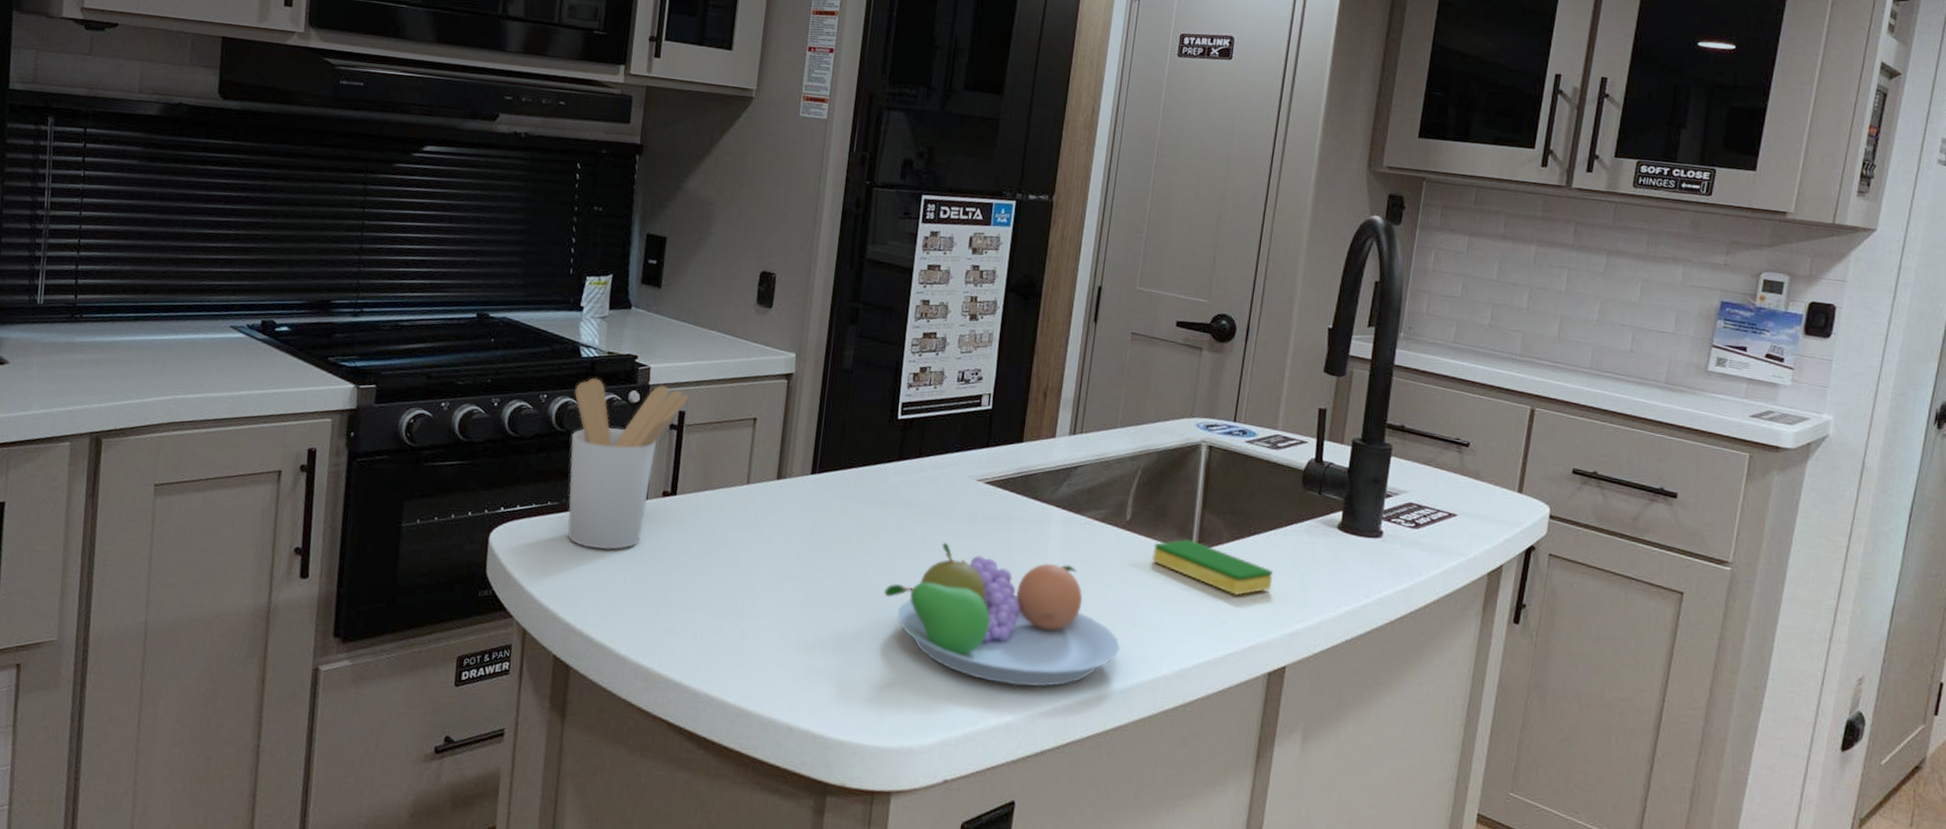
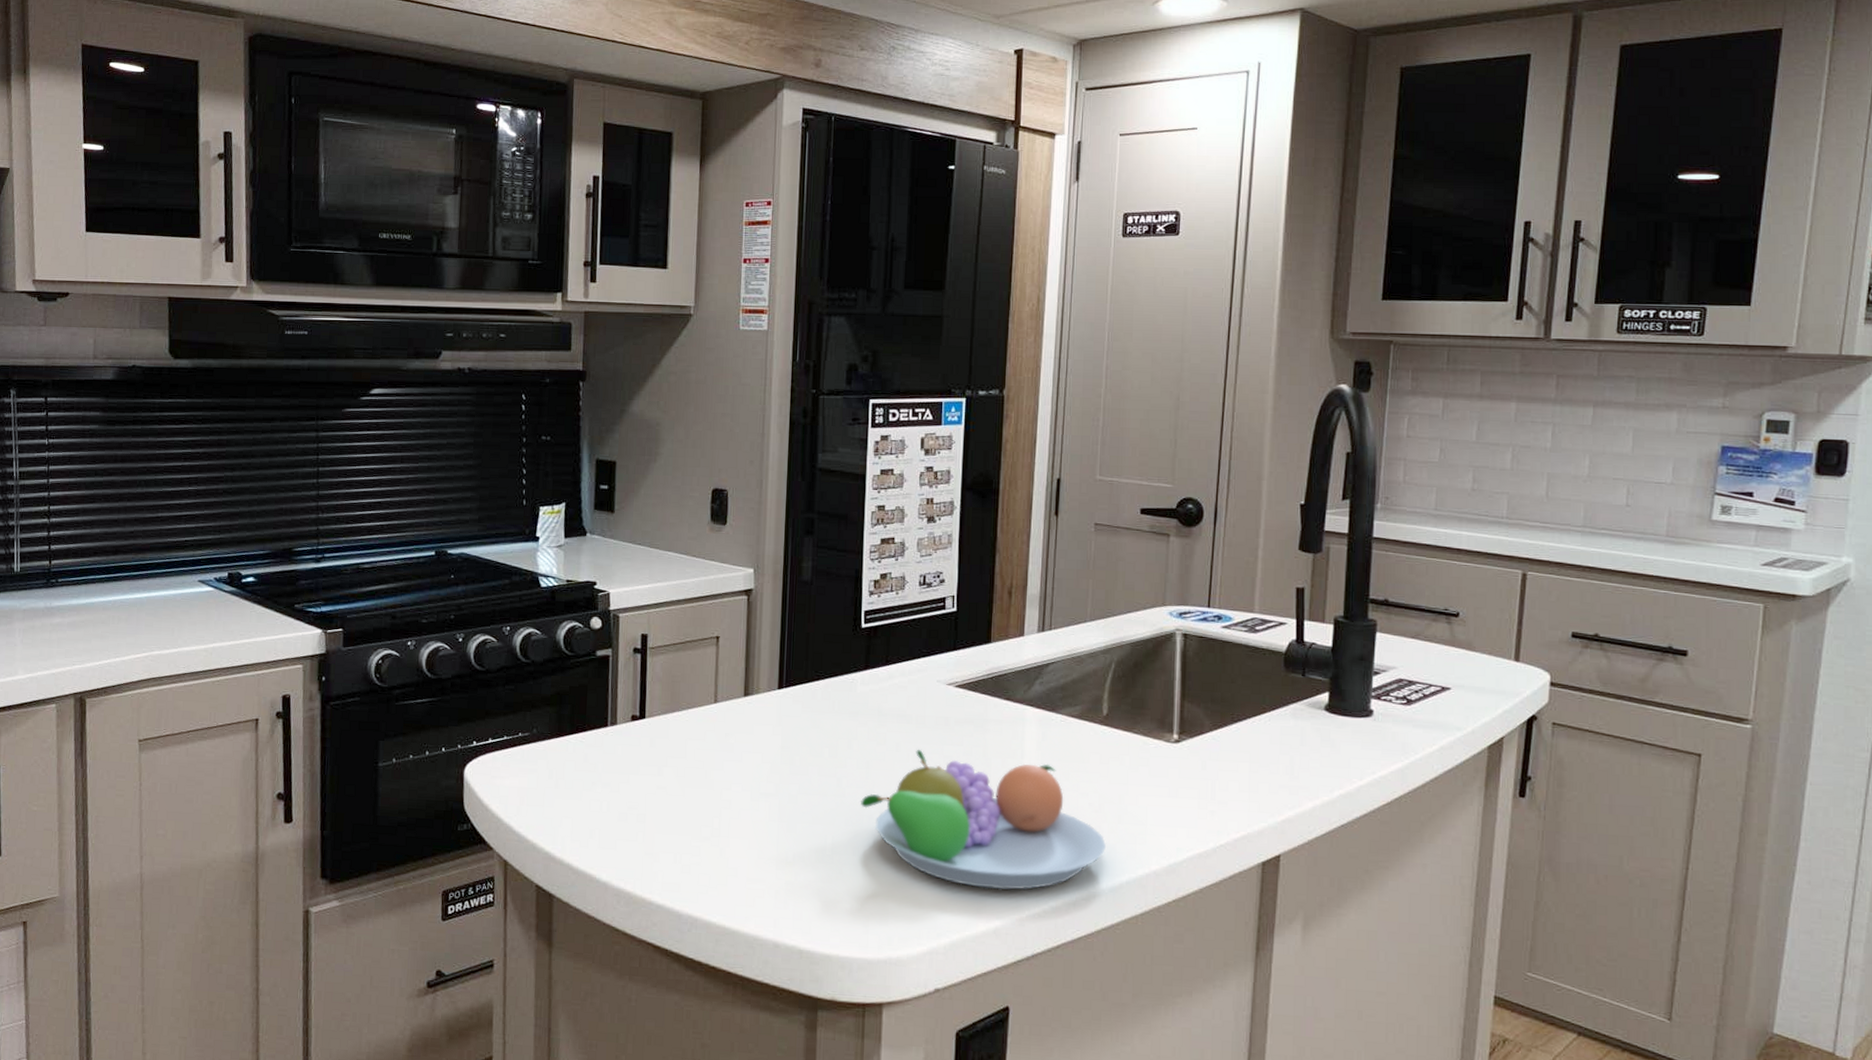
utensil holder: present [567,378,689,550] -> none [537,607,650,778]
dish sponge: present [1152,538,1274,595] -> none [1132,730,1261,785]

